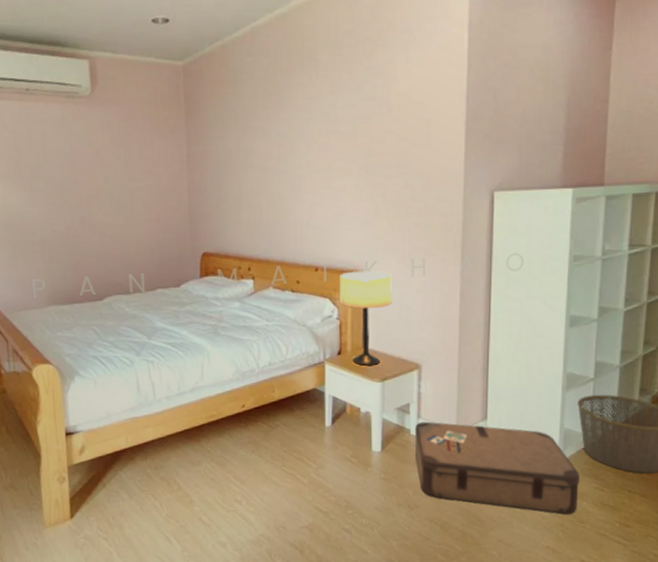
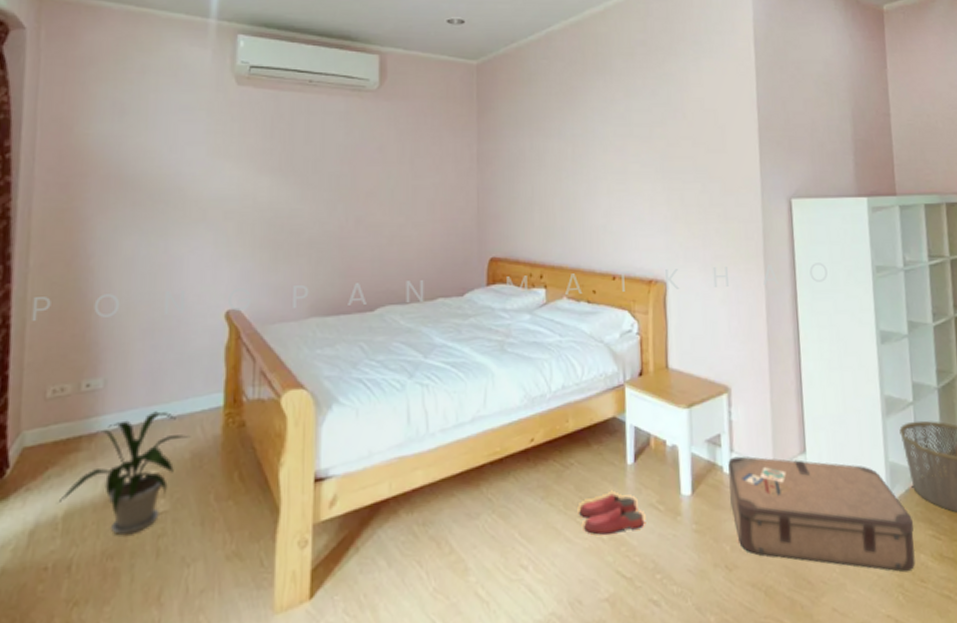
slippers: none [284,448,338,480] -> present [579,493,643,535]
table lamp: present [339,270,392,367] -> none [638,279,695,390]

